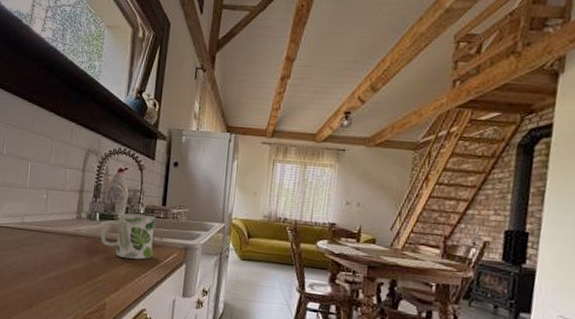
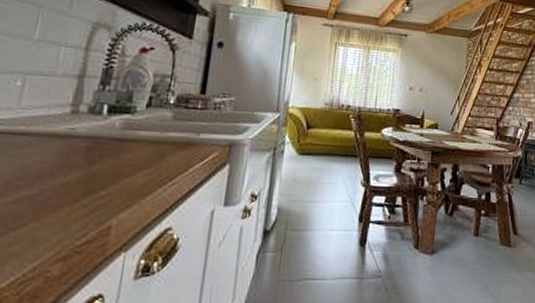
mug: present [100,213,156,260] -> none [108,104,192,163]

